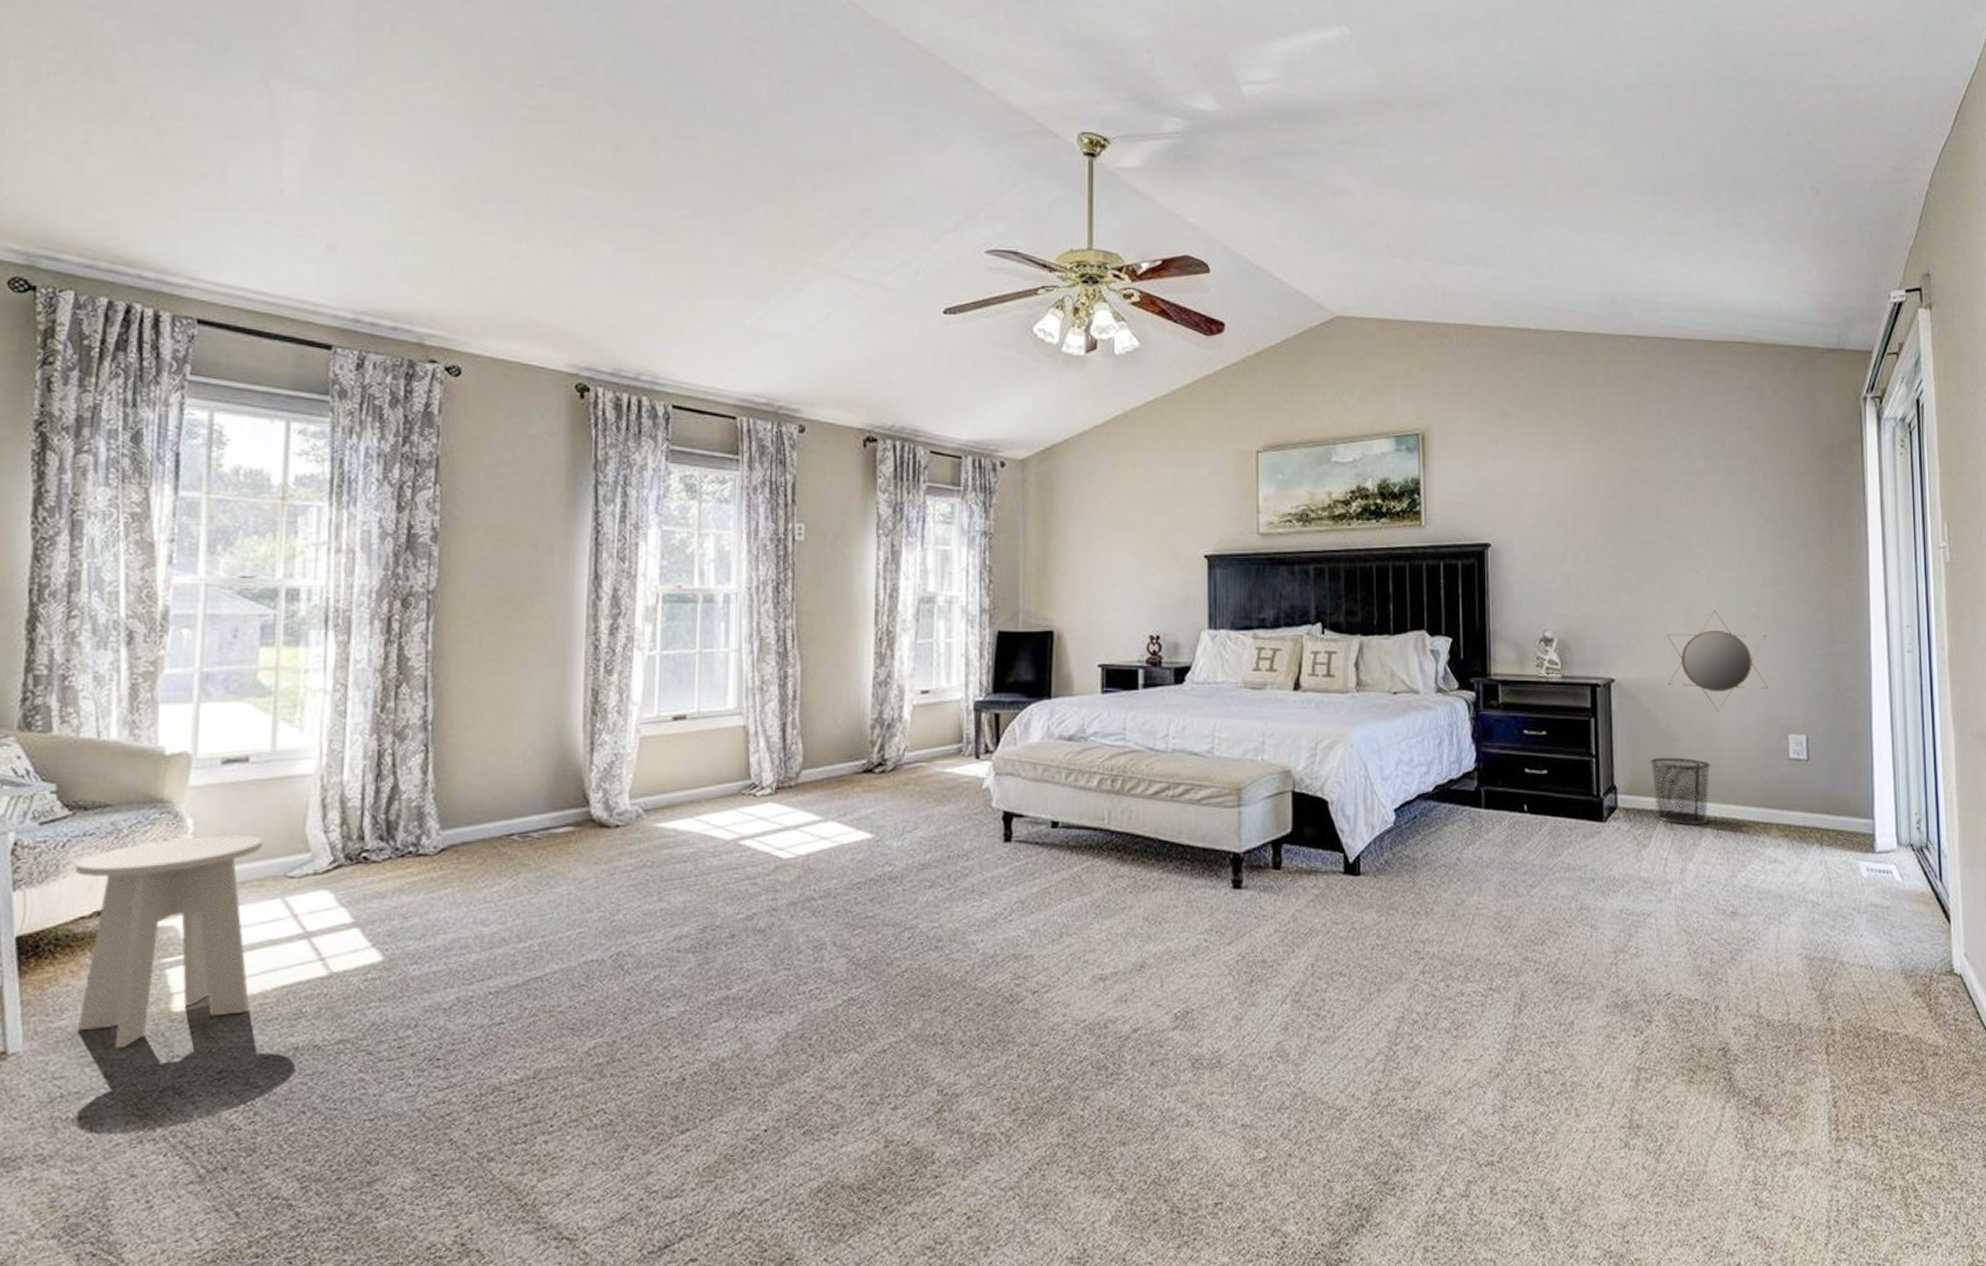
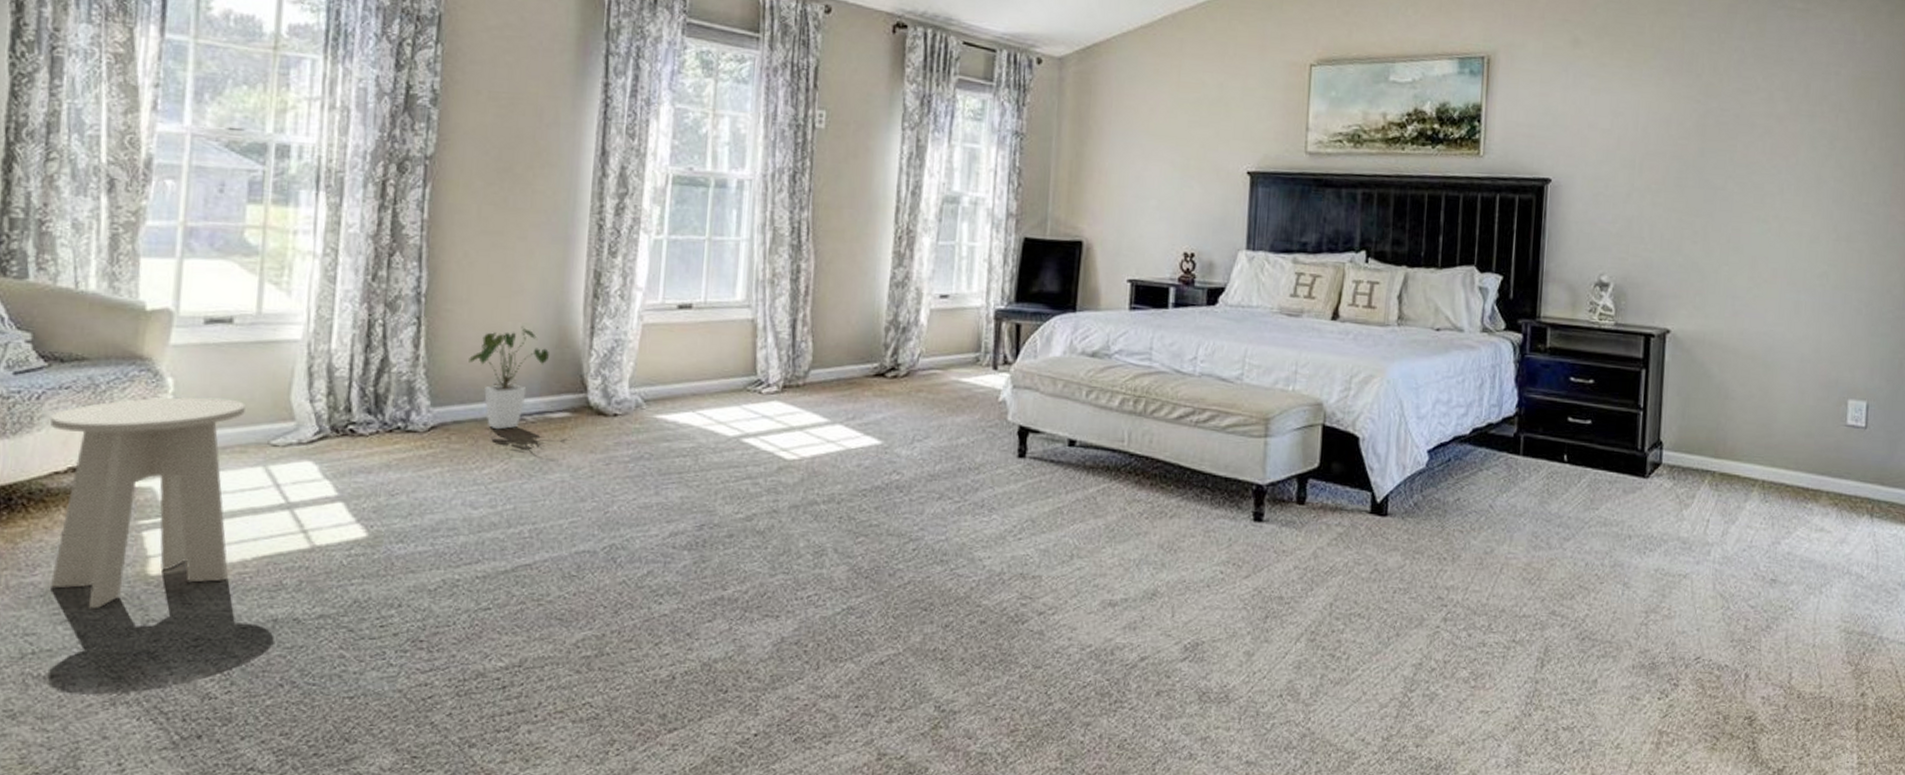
house plant: none [475,746,552,848] -> present [469,325,549,430]
waste bin: present [1650,757,1711,826] -> none [1700,414,1764,488]
home mirror: present [1667,610,1769,712] -> none [1725,264,1835,372]

